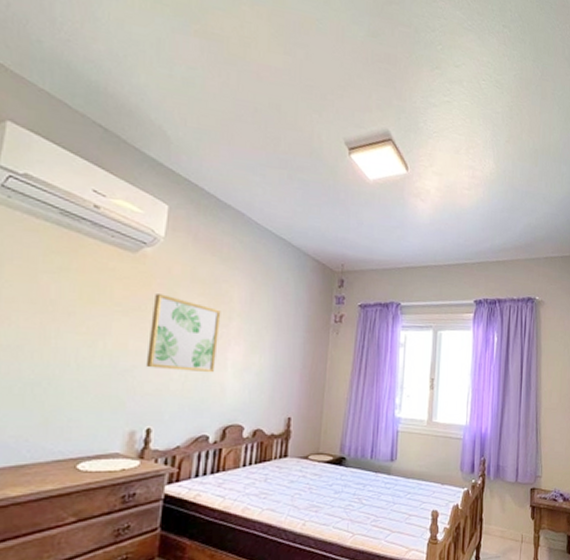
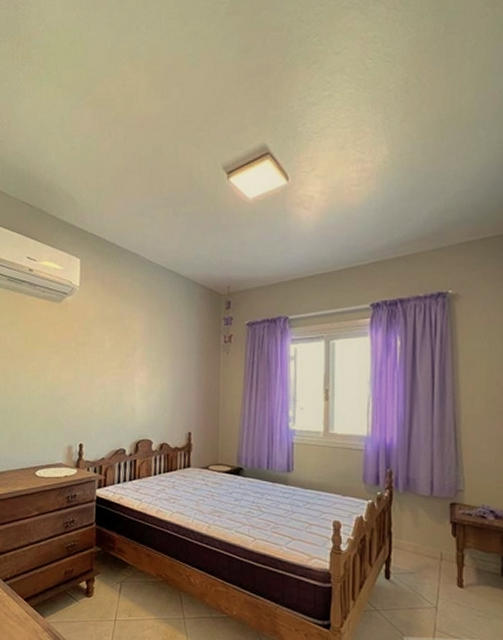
wall art: present [145,294,221,373] -> none [74,334,127,397]

